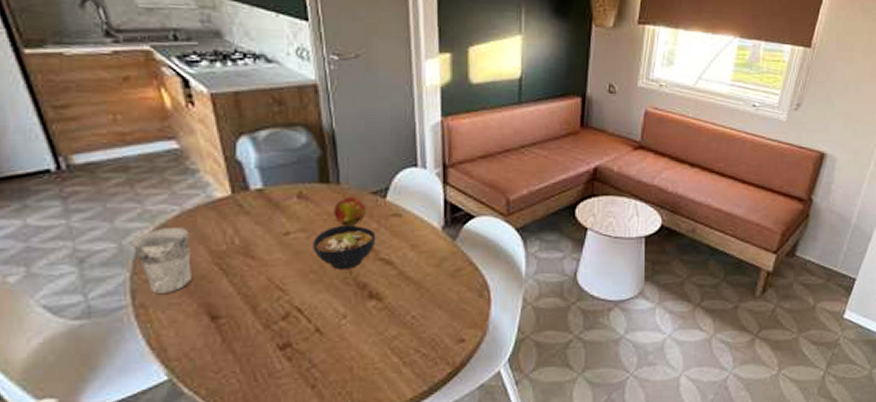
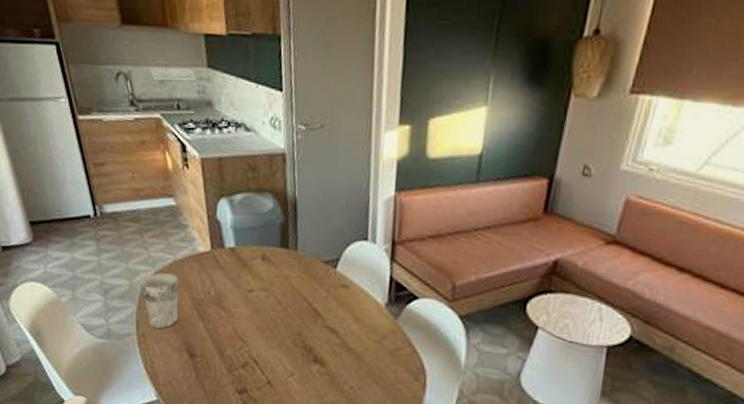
bowl: present [313,226,376,270] -> none [271,290,325,332]
fruit: present [334,197,367,226] -> none [290,263,319,291]

